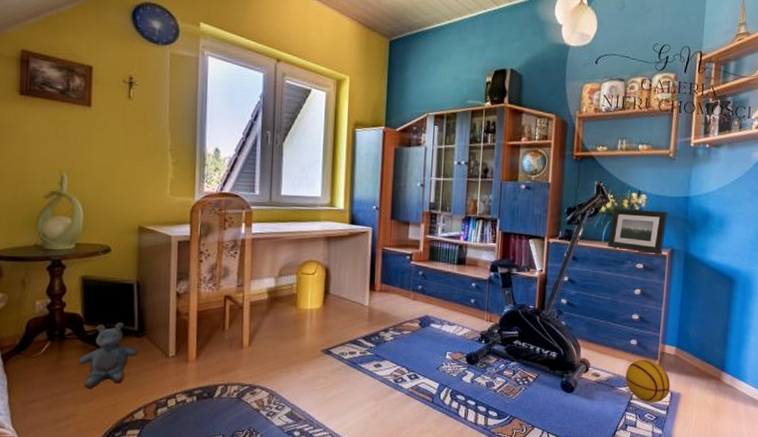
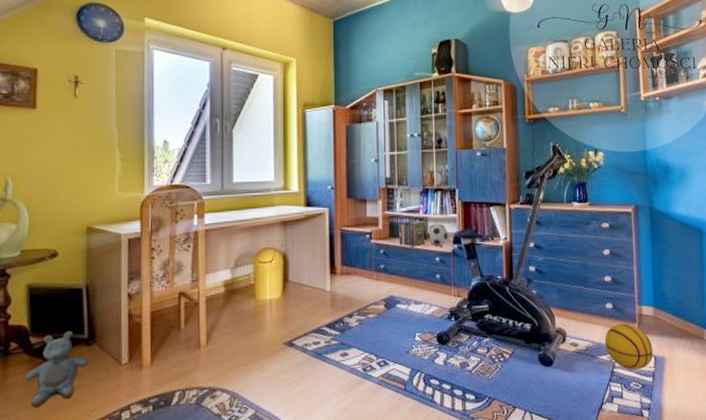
books: none [437,246,464,272] -> present [398,220,425,247]
soccer ball: none [464,251,486,273] -> present [426,223,448,246]
picture frame: present [608,208,668,254] -> none [570,167,628,212]

